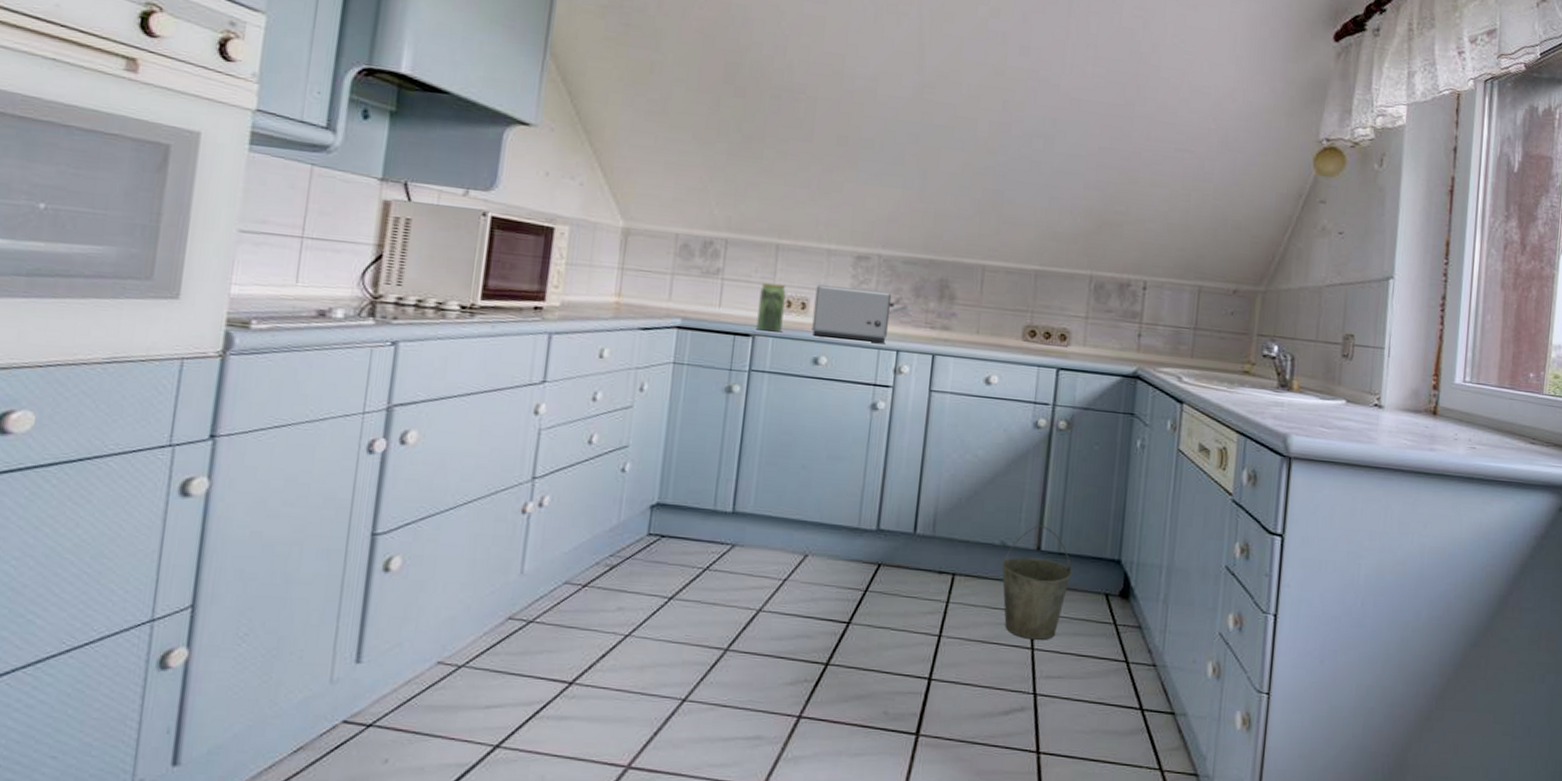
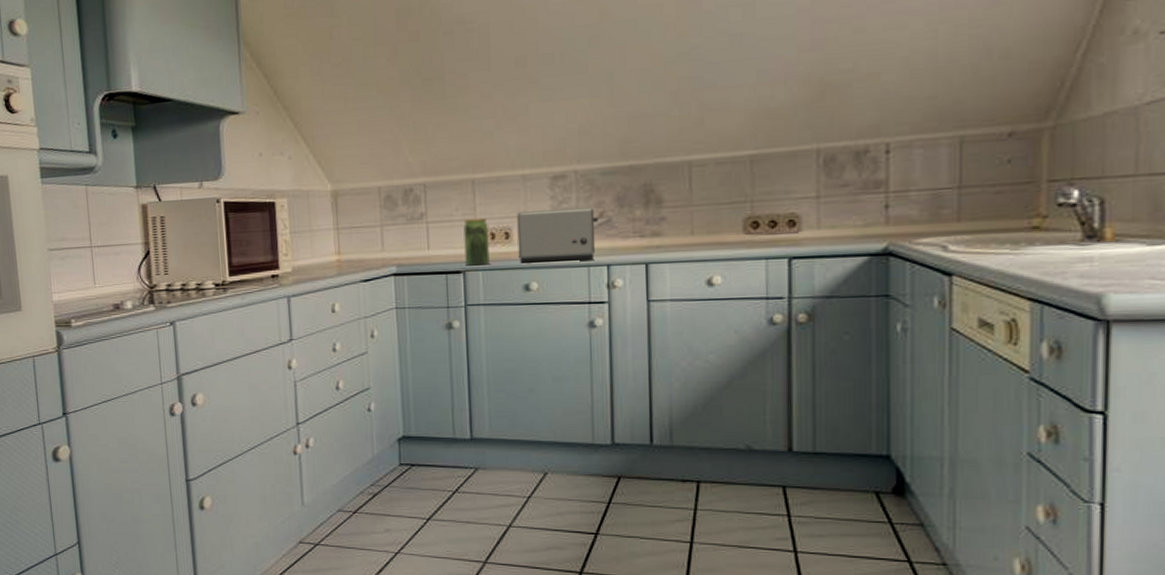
bucket: present [1001,524,1073,640] -> none [749,424,834,542]

